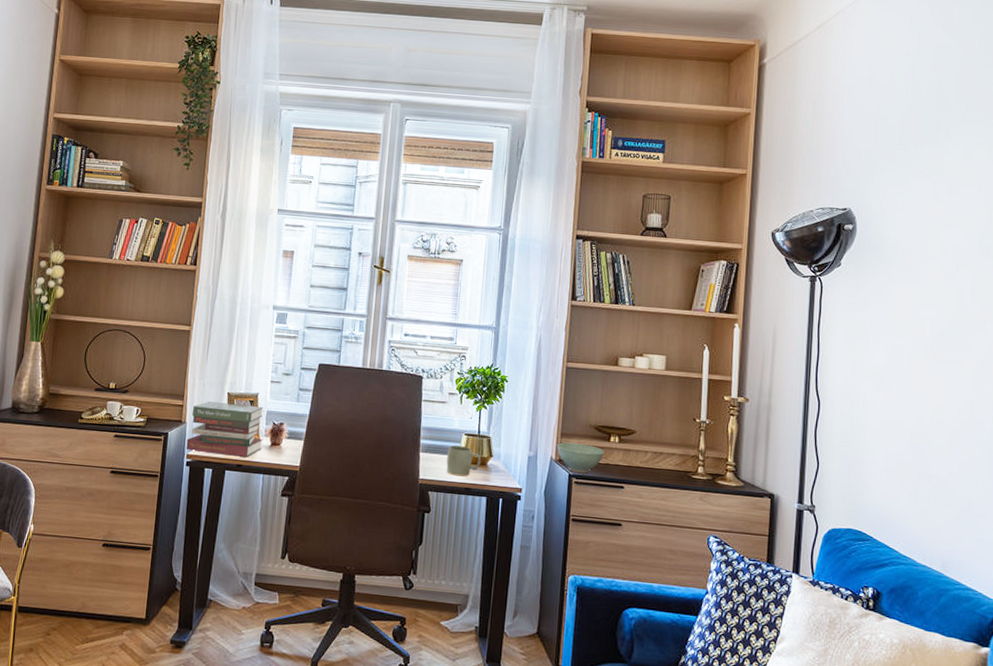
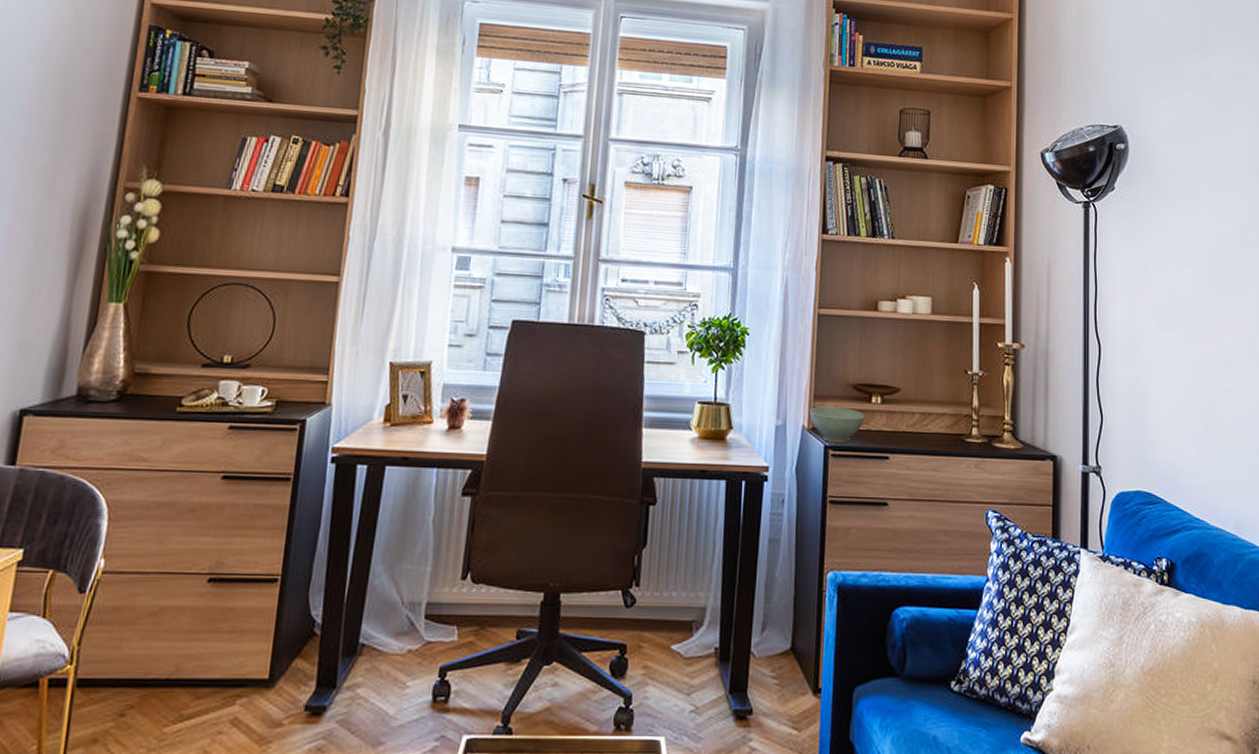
books: present [186,401,263,457] -> none [331,374,438,447]
mug: present [446,445,482,477] -> none [675,417,719,456]

